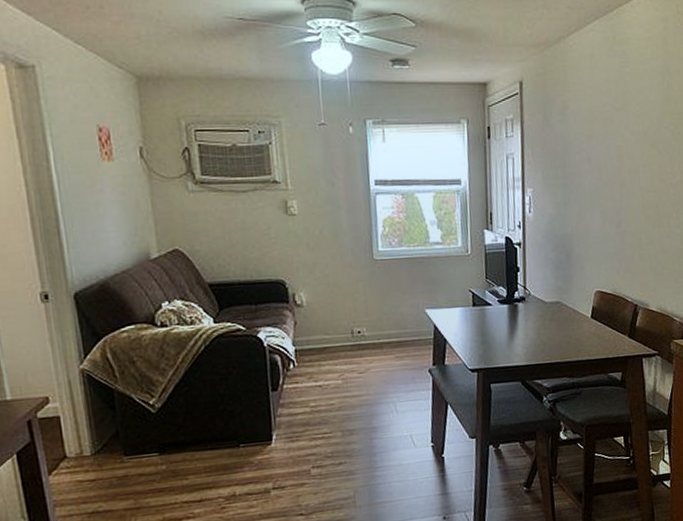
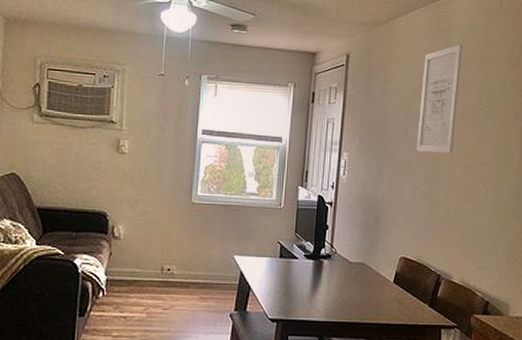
wall art: none [601,59,642,179] -> present [416,45,462,153]

